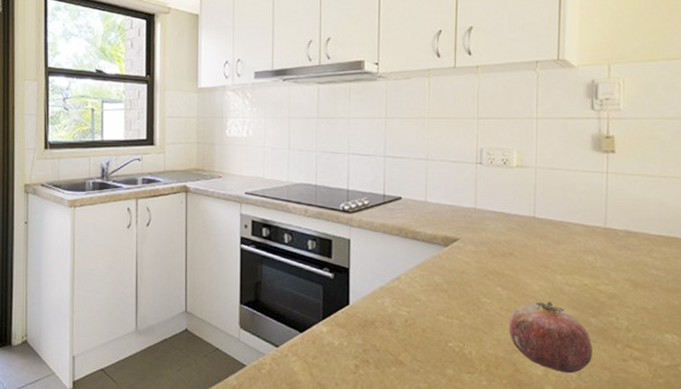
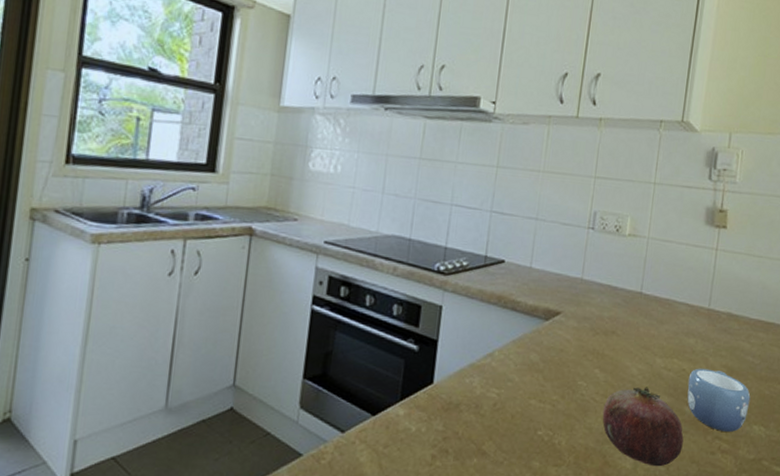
mug: none [591,282,659,341] -> present [687,368,751,433]

